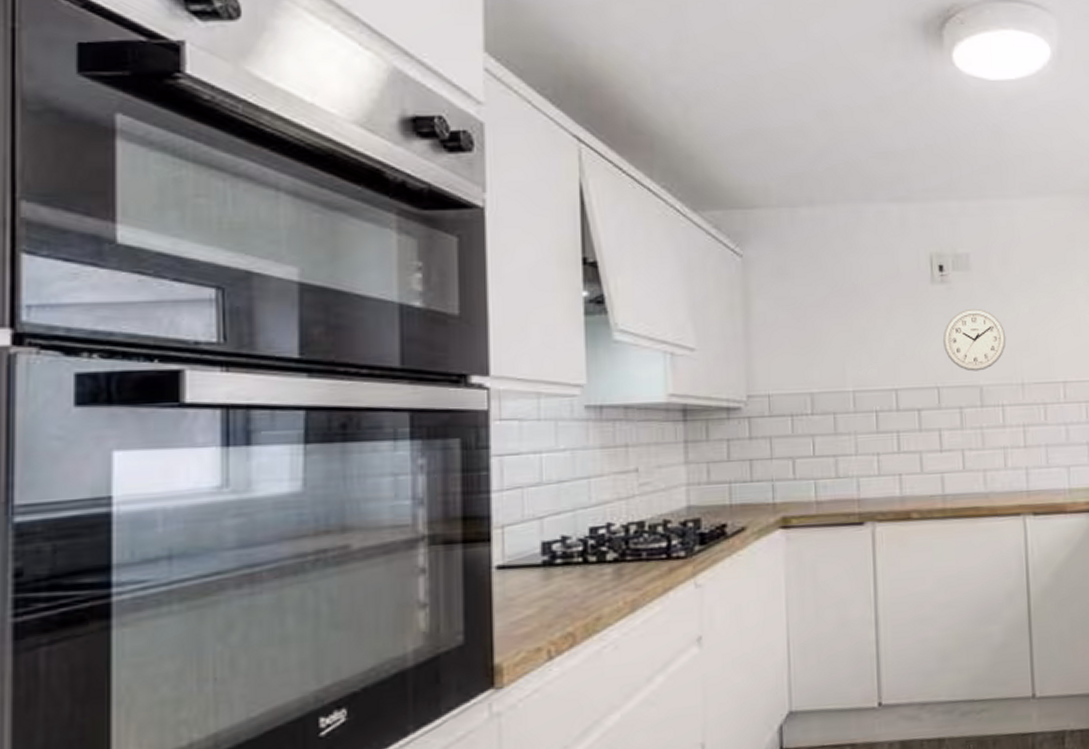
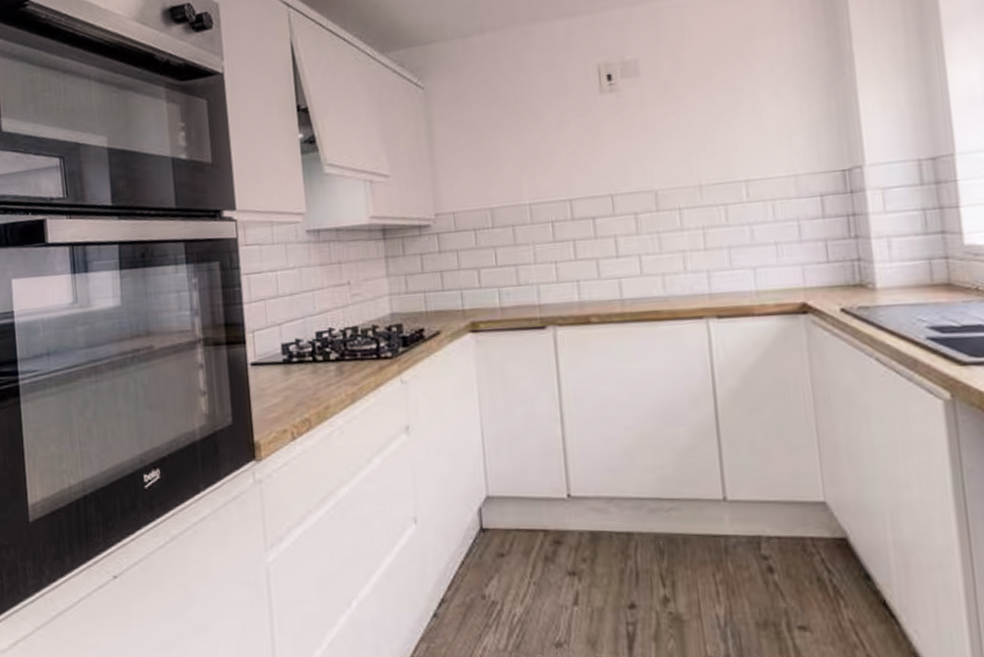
wall clock: present [942,308,1006,372] -> none [614,113,681,177]

